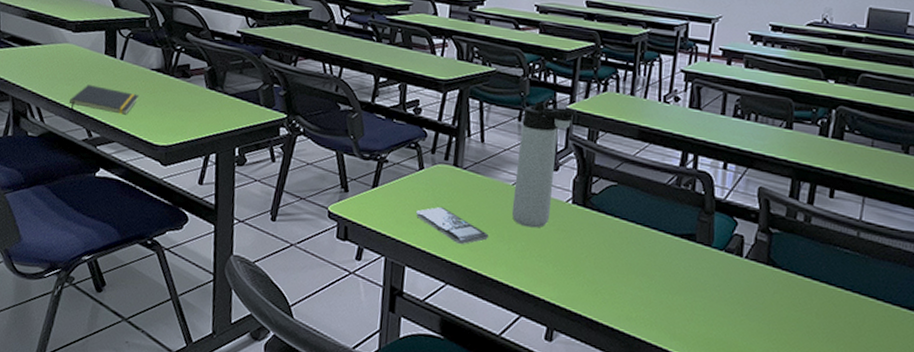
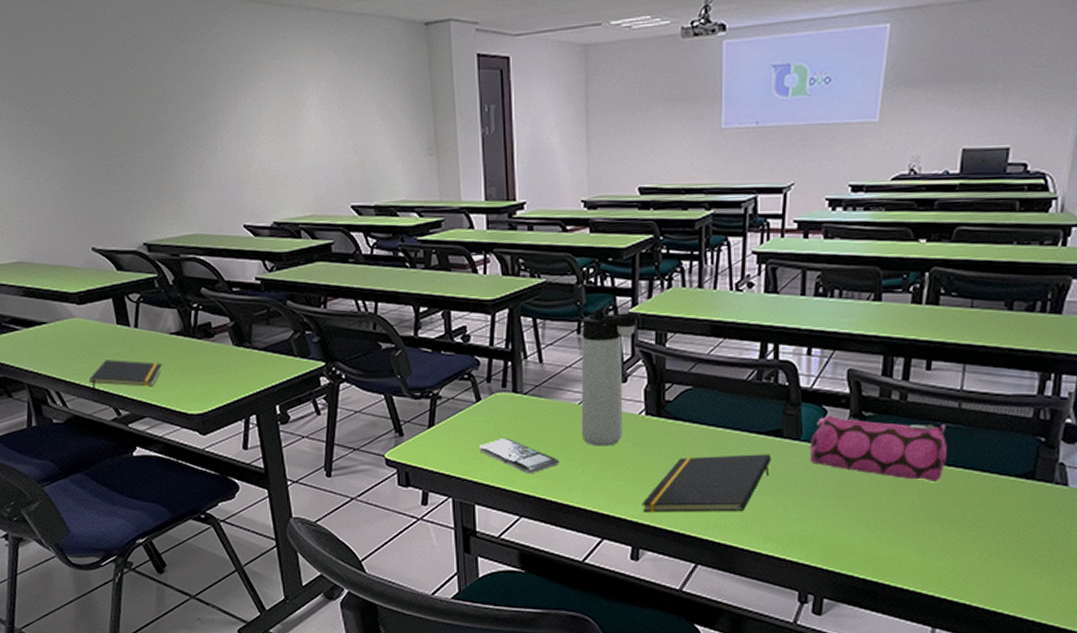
notepad: none [560,248,684,308] -> present [641,454,772,513]
pencil case: none [719,227,845,303] -> present [810,415,947,482]

